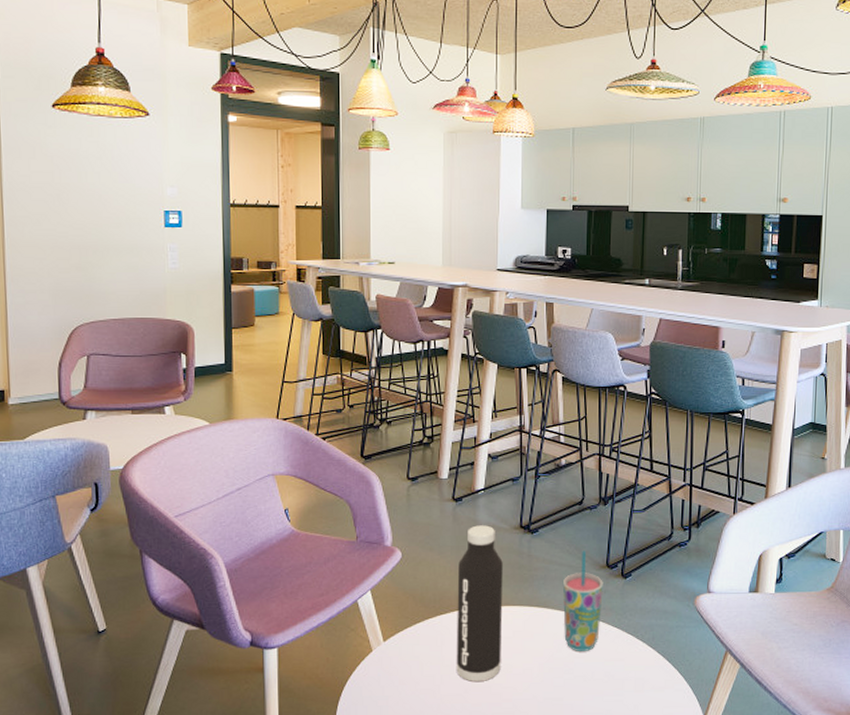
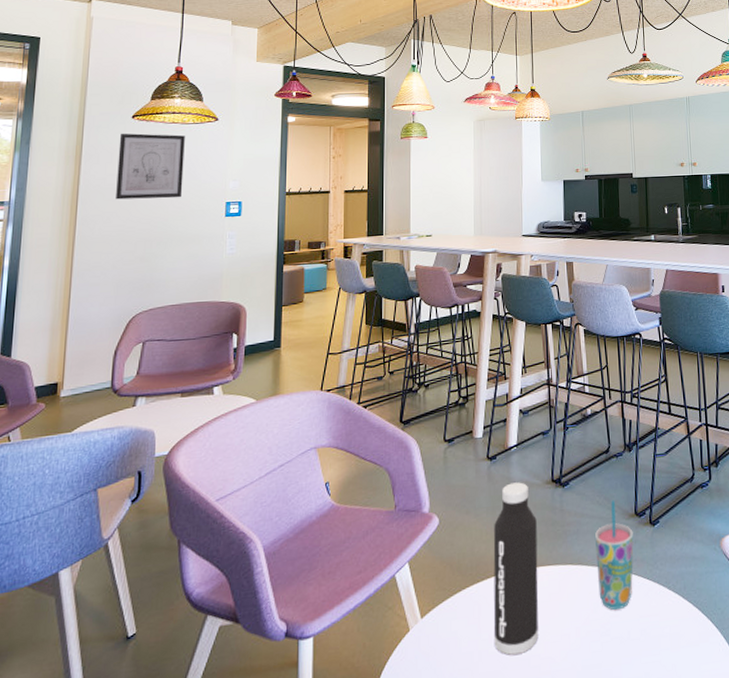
wall art: none [40,124,116,203] -> present [116,133,185,200]

